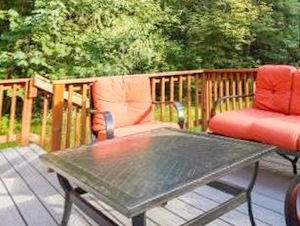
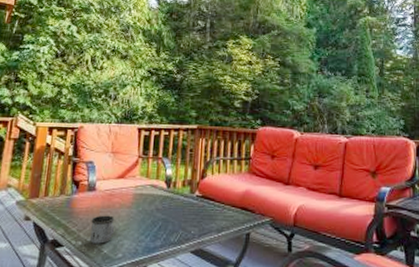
mug: none [112,159,135,187] -> present [90,215,115,244]

